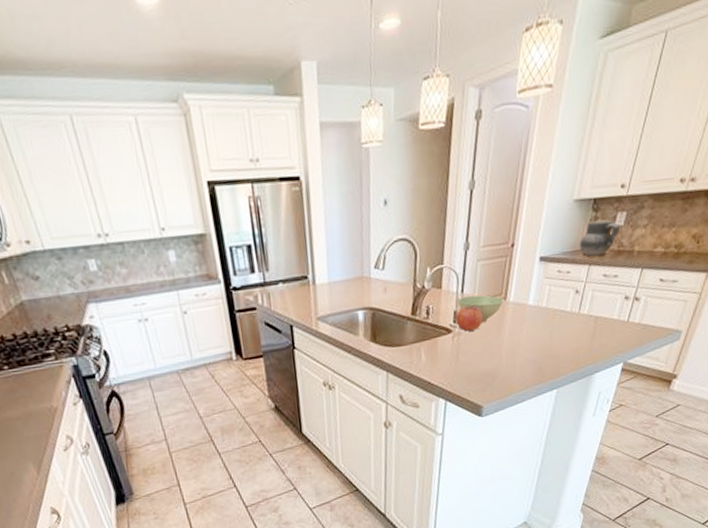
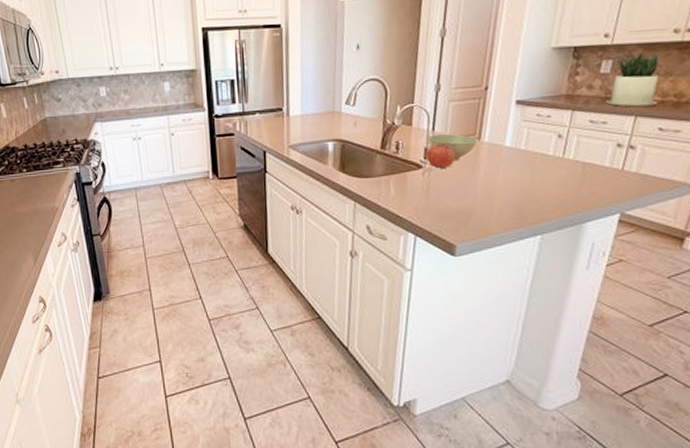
ceramic jug: present [579,219,620,257] -> none [560,67,606,103]
planter: none [619,203,665,260] -> present [606,53,659,108]

